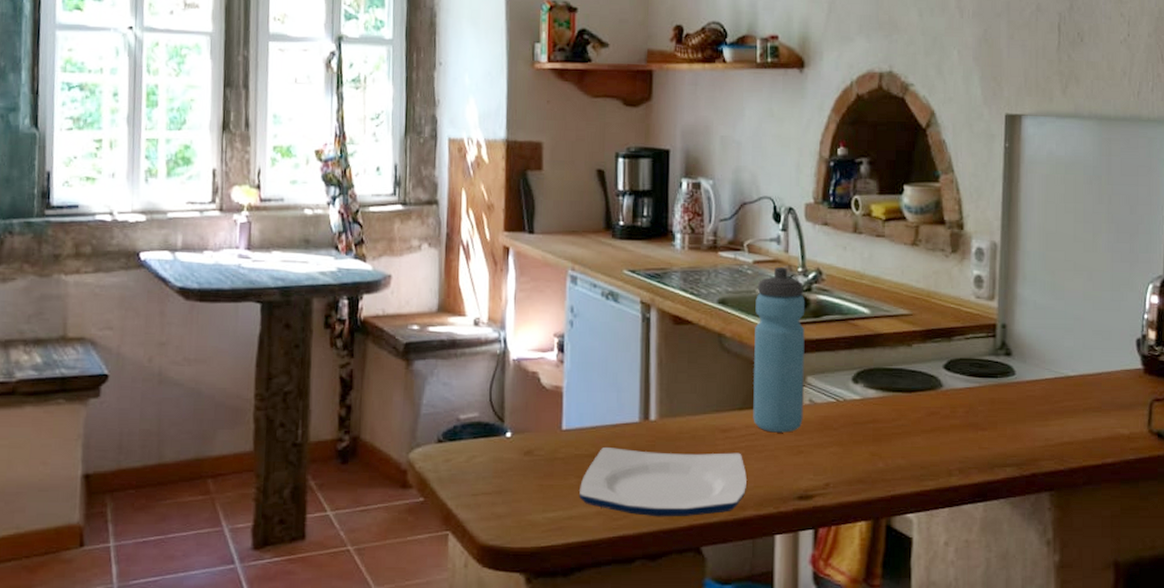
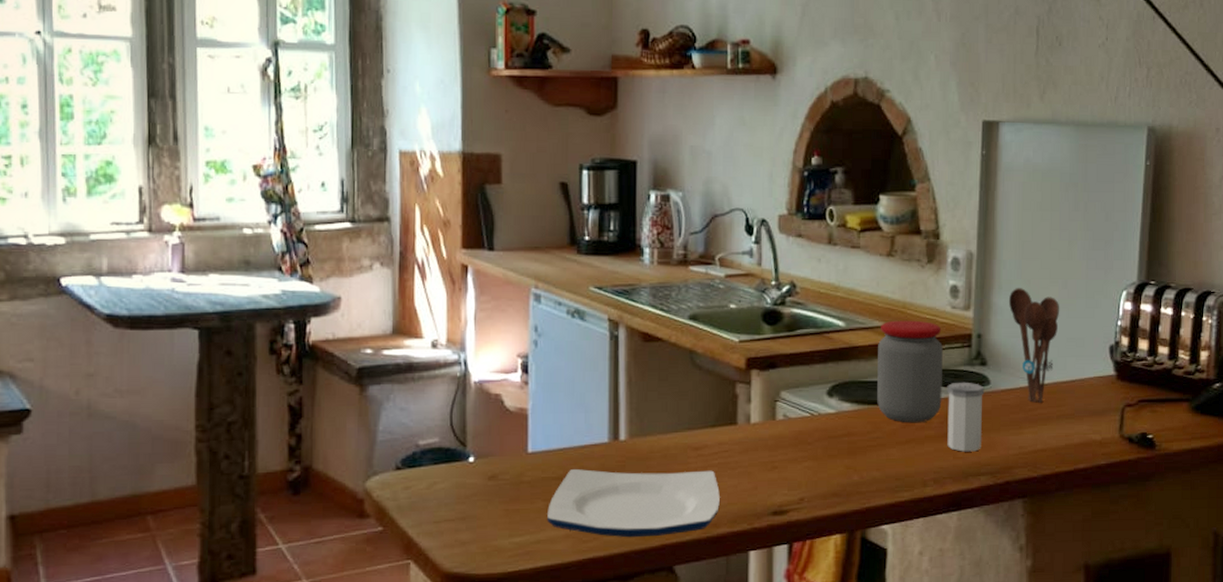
water bottle: present [753,266,806,433] -> none [726,280,779,449]
jar: none [902,309,967,412] -> present [877,320,943,423]
salt shaker: none [972,371,1010,442] -> present [947,382,985,452]
utensil holder: none [1033,279,1085,396] -> present [1008,288,1060,404]

